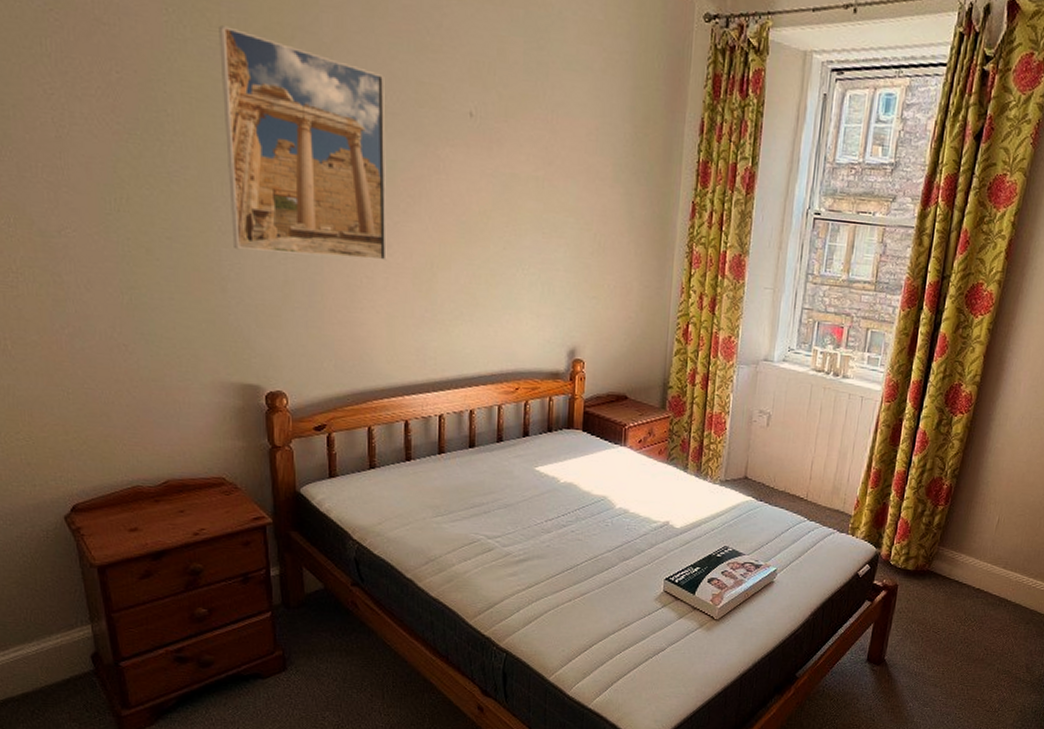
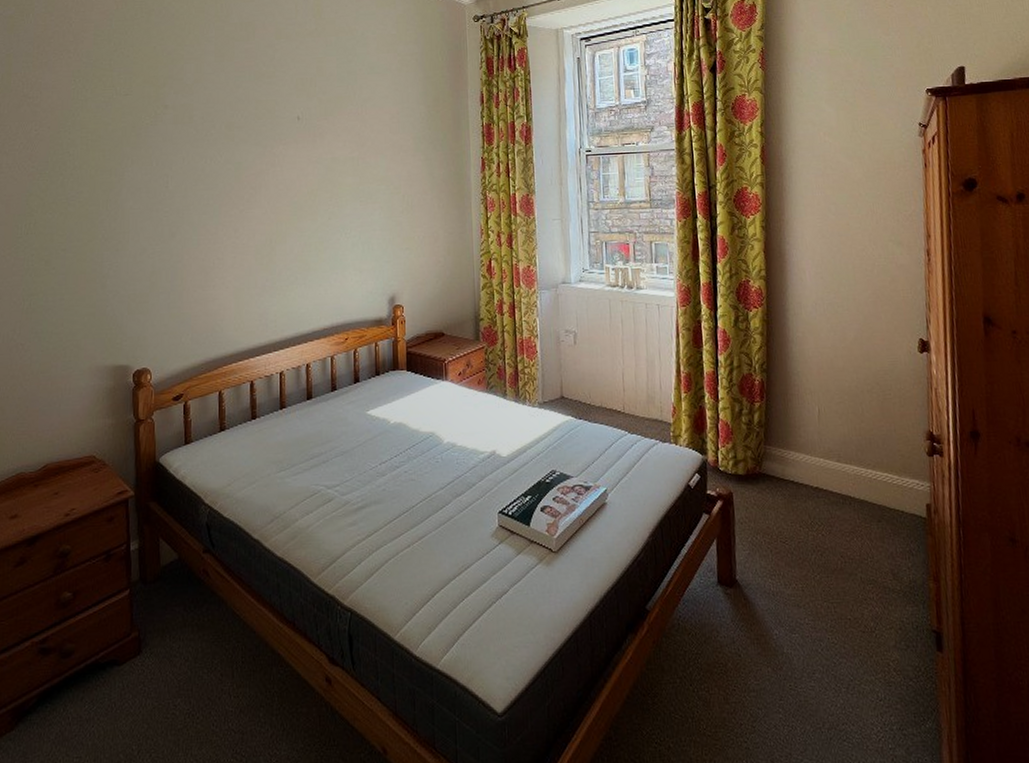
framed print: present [219,26,387,261] -> none [111,85,234,251]

